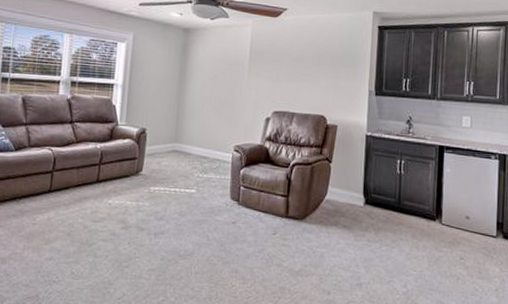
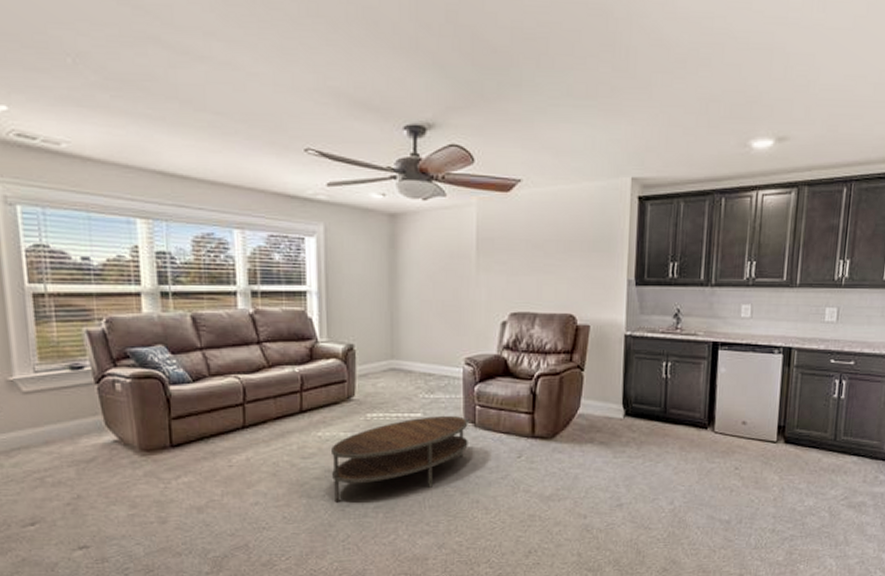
coffee table: none [115,193,234,263] -> present [330,416,468,503]

